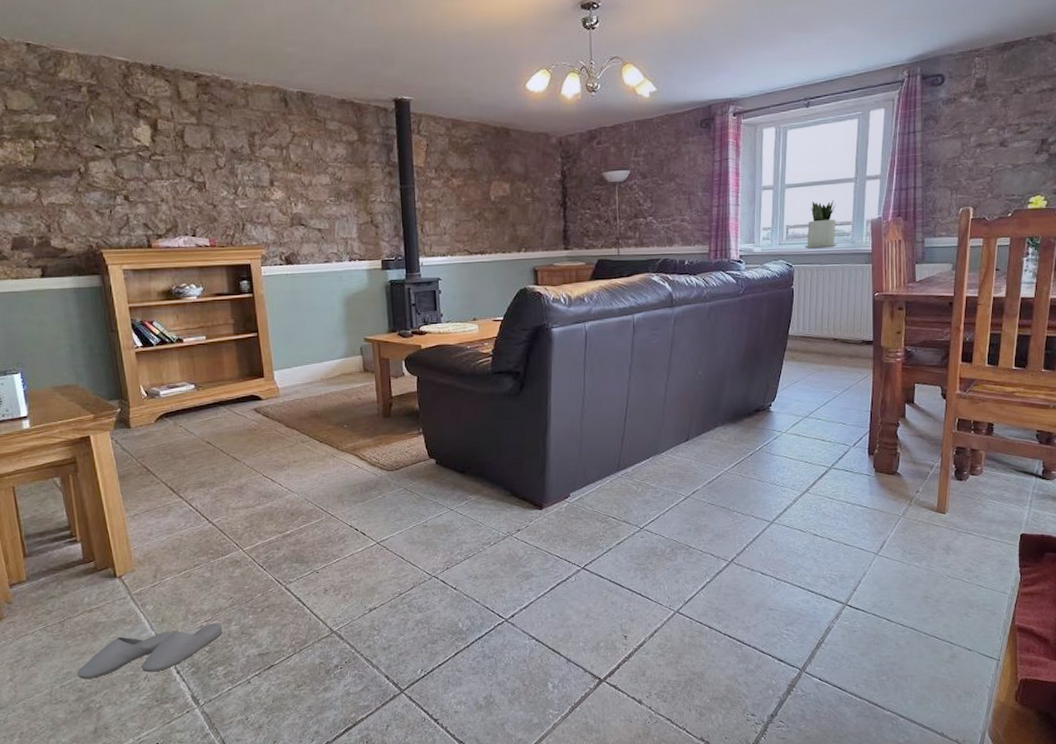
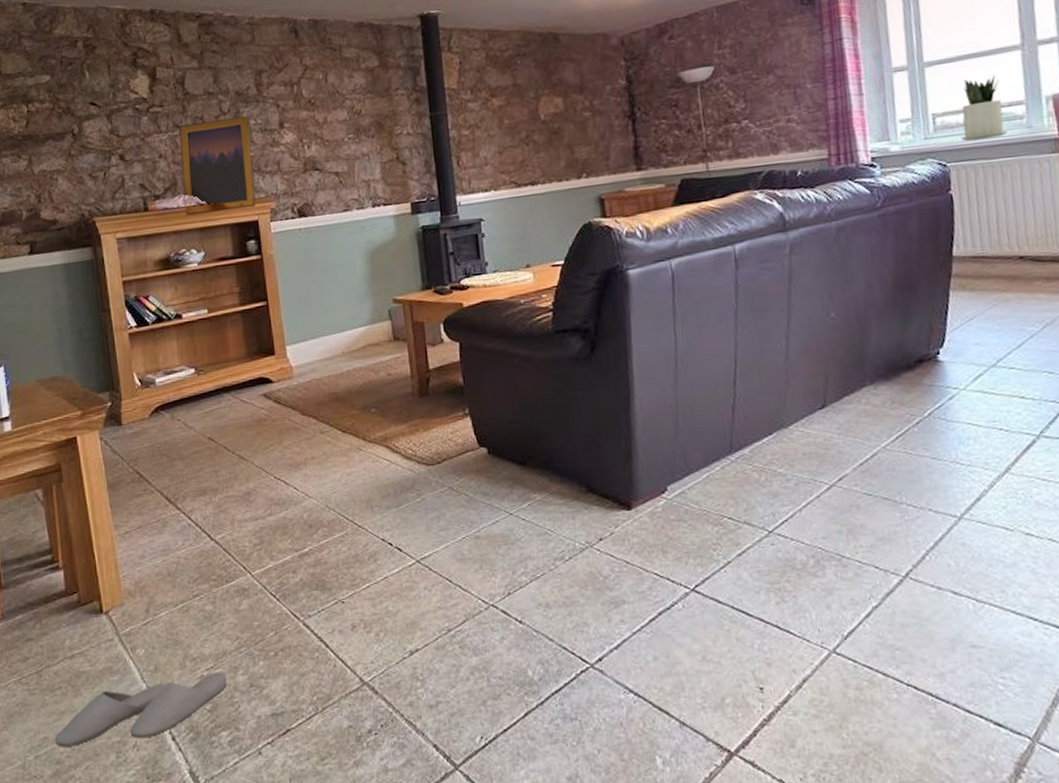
picture frame: none [180,172,248,255] -> present [179,116,256,216]

